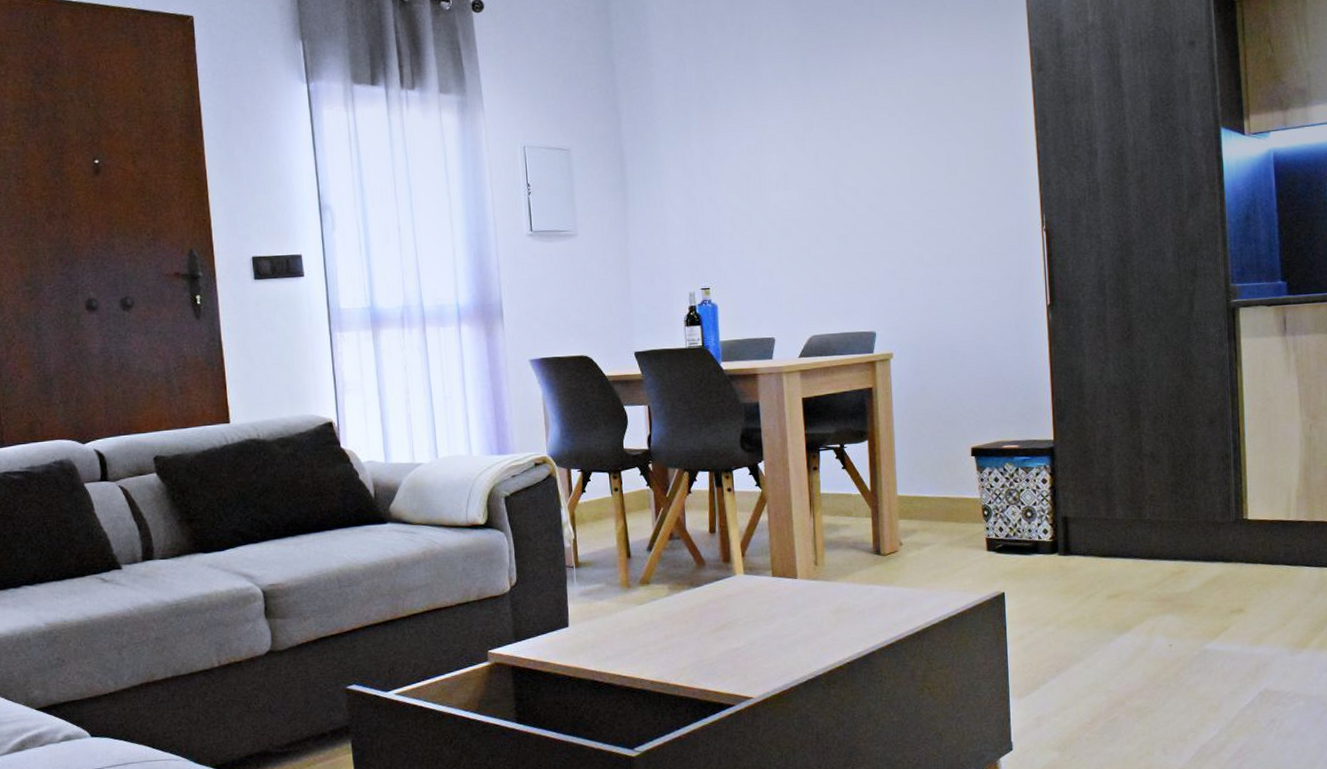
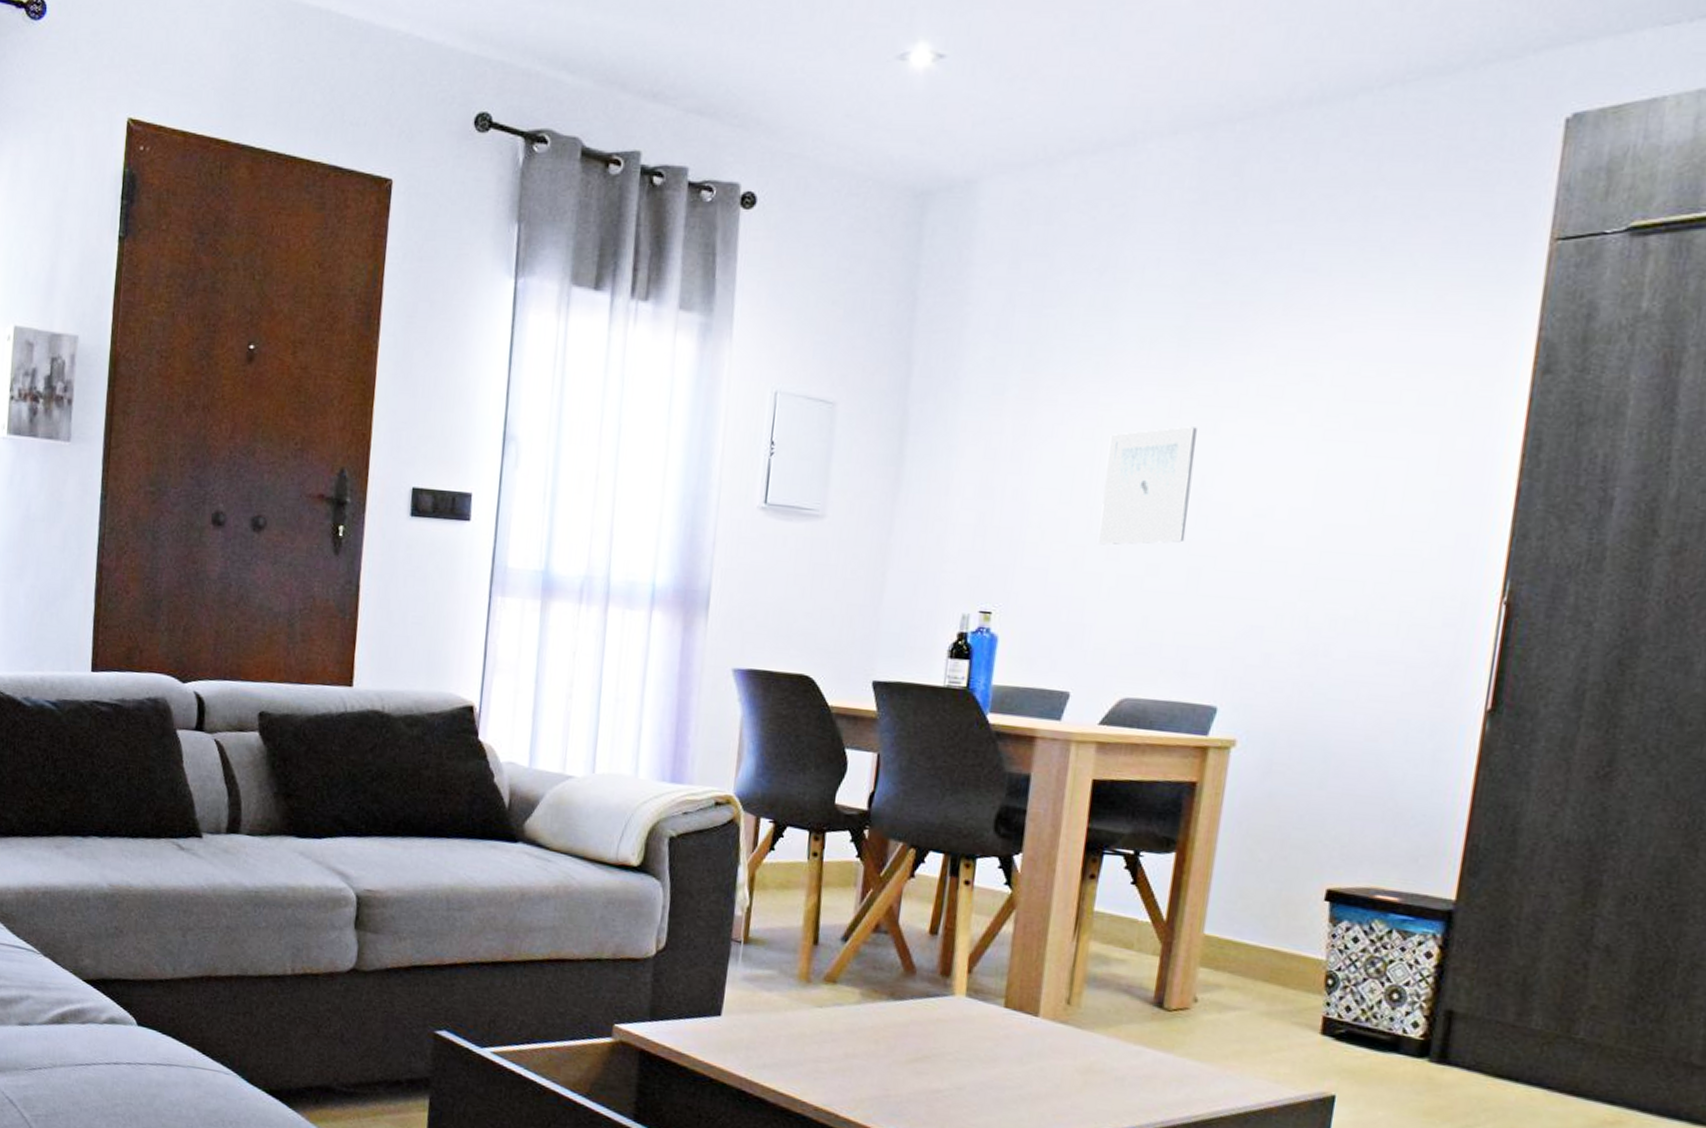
wall art: none [768,135,832,228] -> present [1097,426,1197,545]

